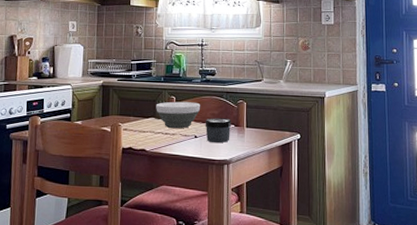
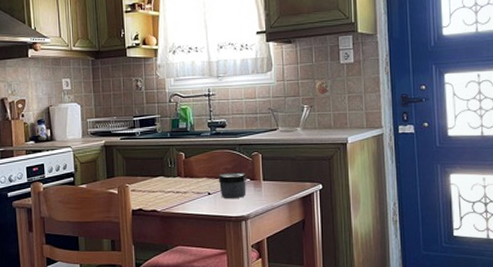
bowl: present [156,101,201,129] -> none [164,157,213,187]

